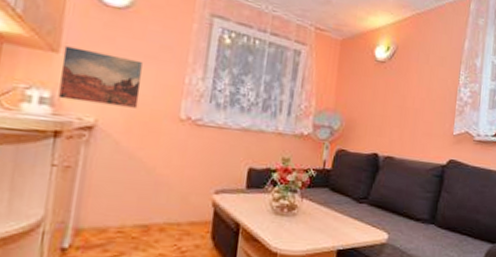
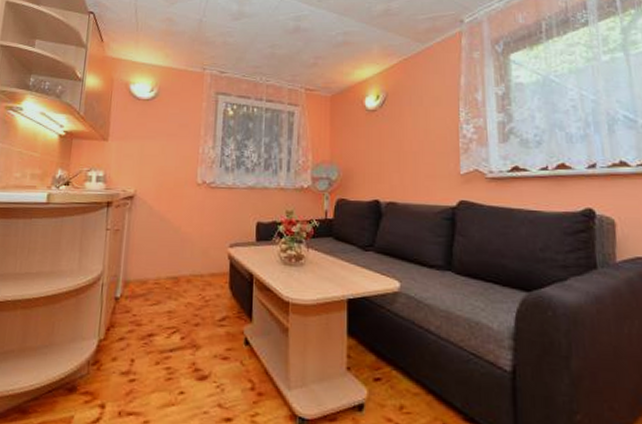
wall art: present [58,46,143,108] -> none [109,135,166,178]

